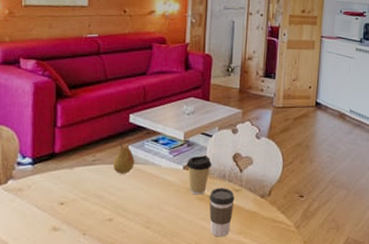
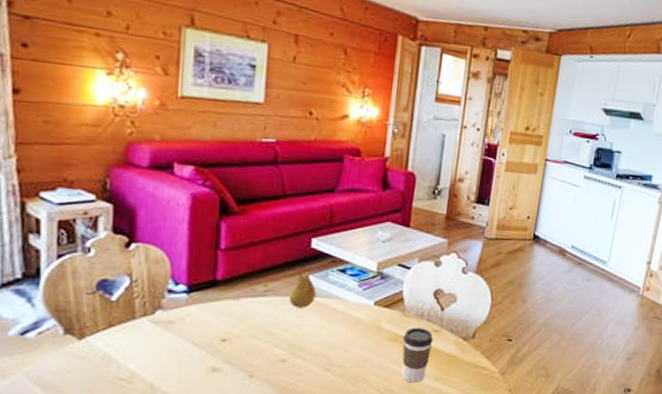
coffee cup: present [186,155,213,195] -> none [378,290,409,335]

